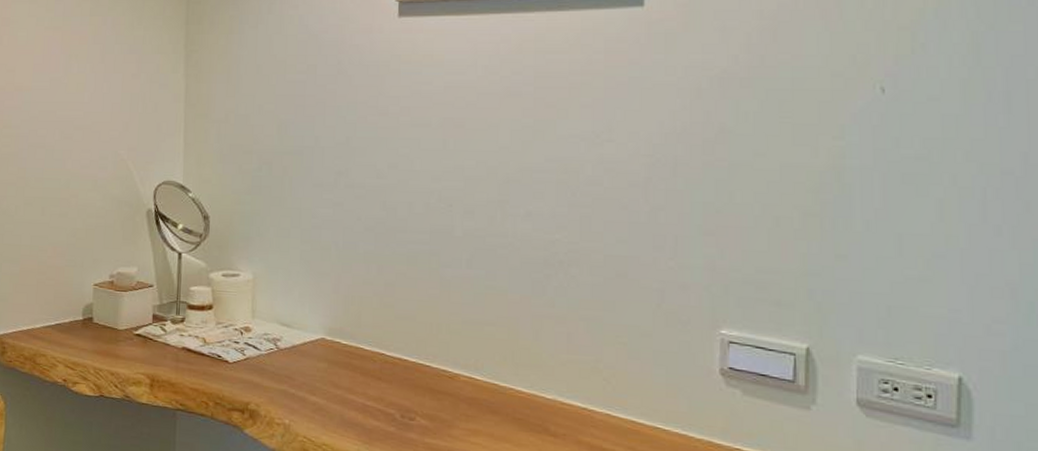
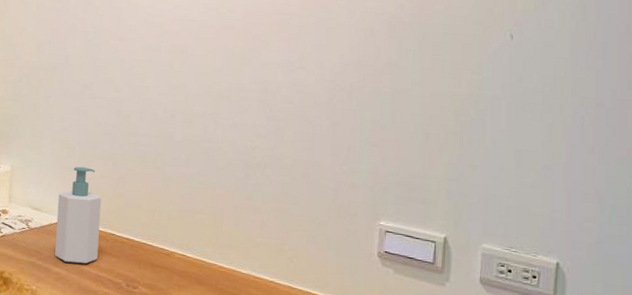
soap bottle: none [310,271,366,391] -> present [55,166,102,264]

